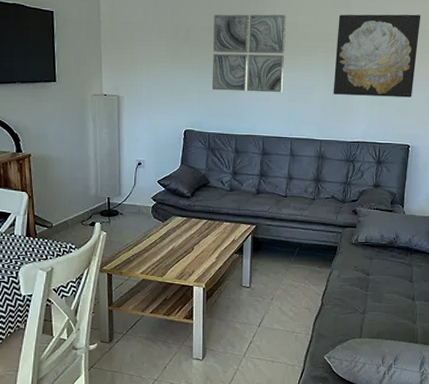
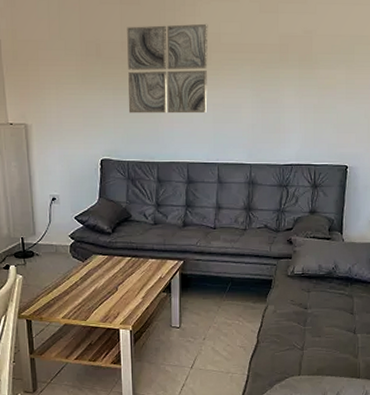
wall art: present [333,14,421,98] -> none [262,17,358,113]

